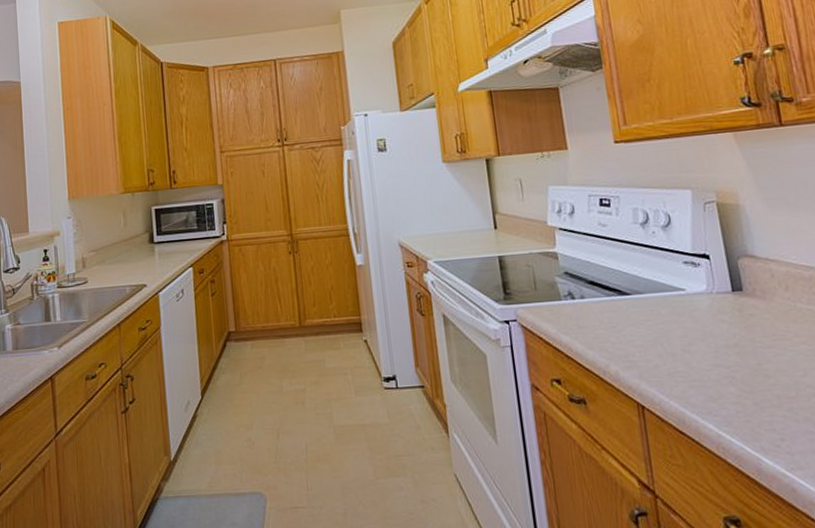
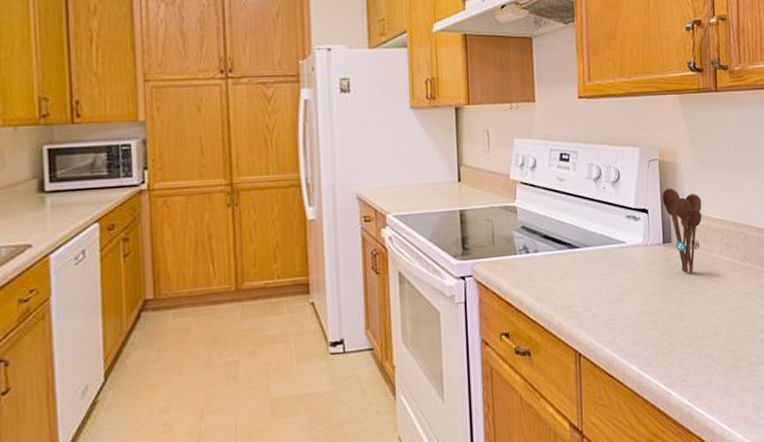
utensil holder: none [725,231,781,325] -> present [662,188,702,273]

